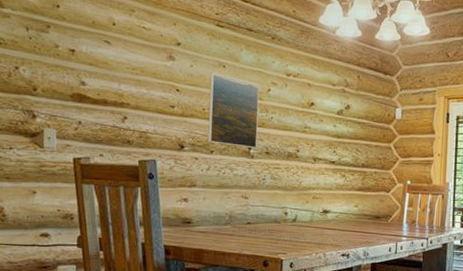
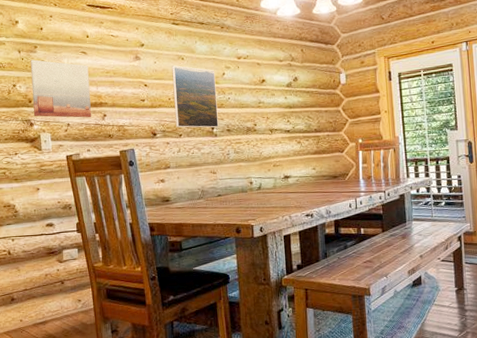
wall art: none [37,41,111,117] -> present [30,60,91,118]

